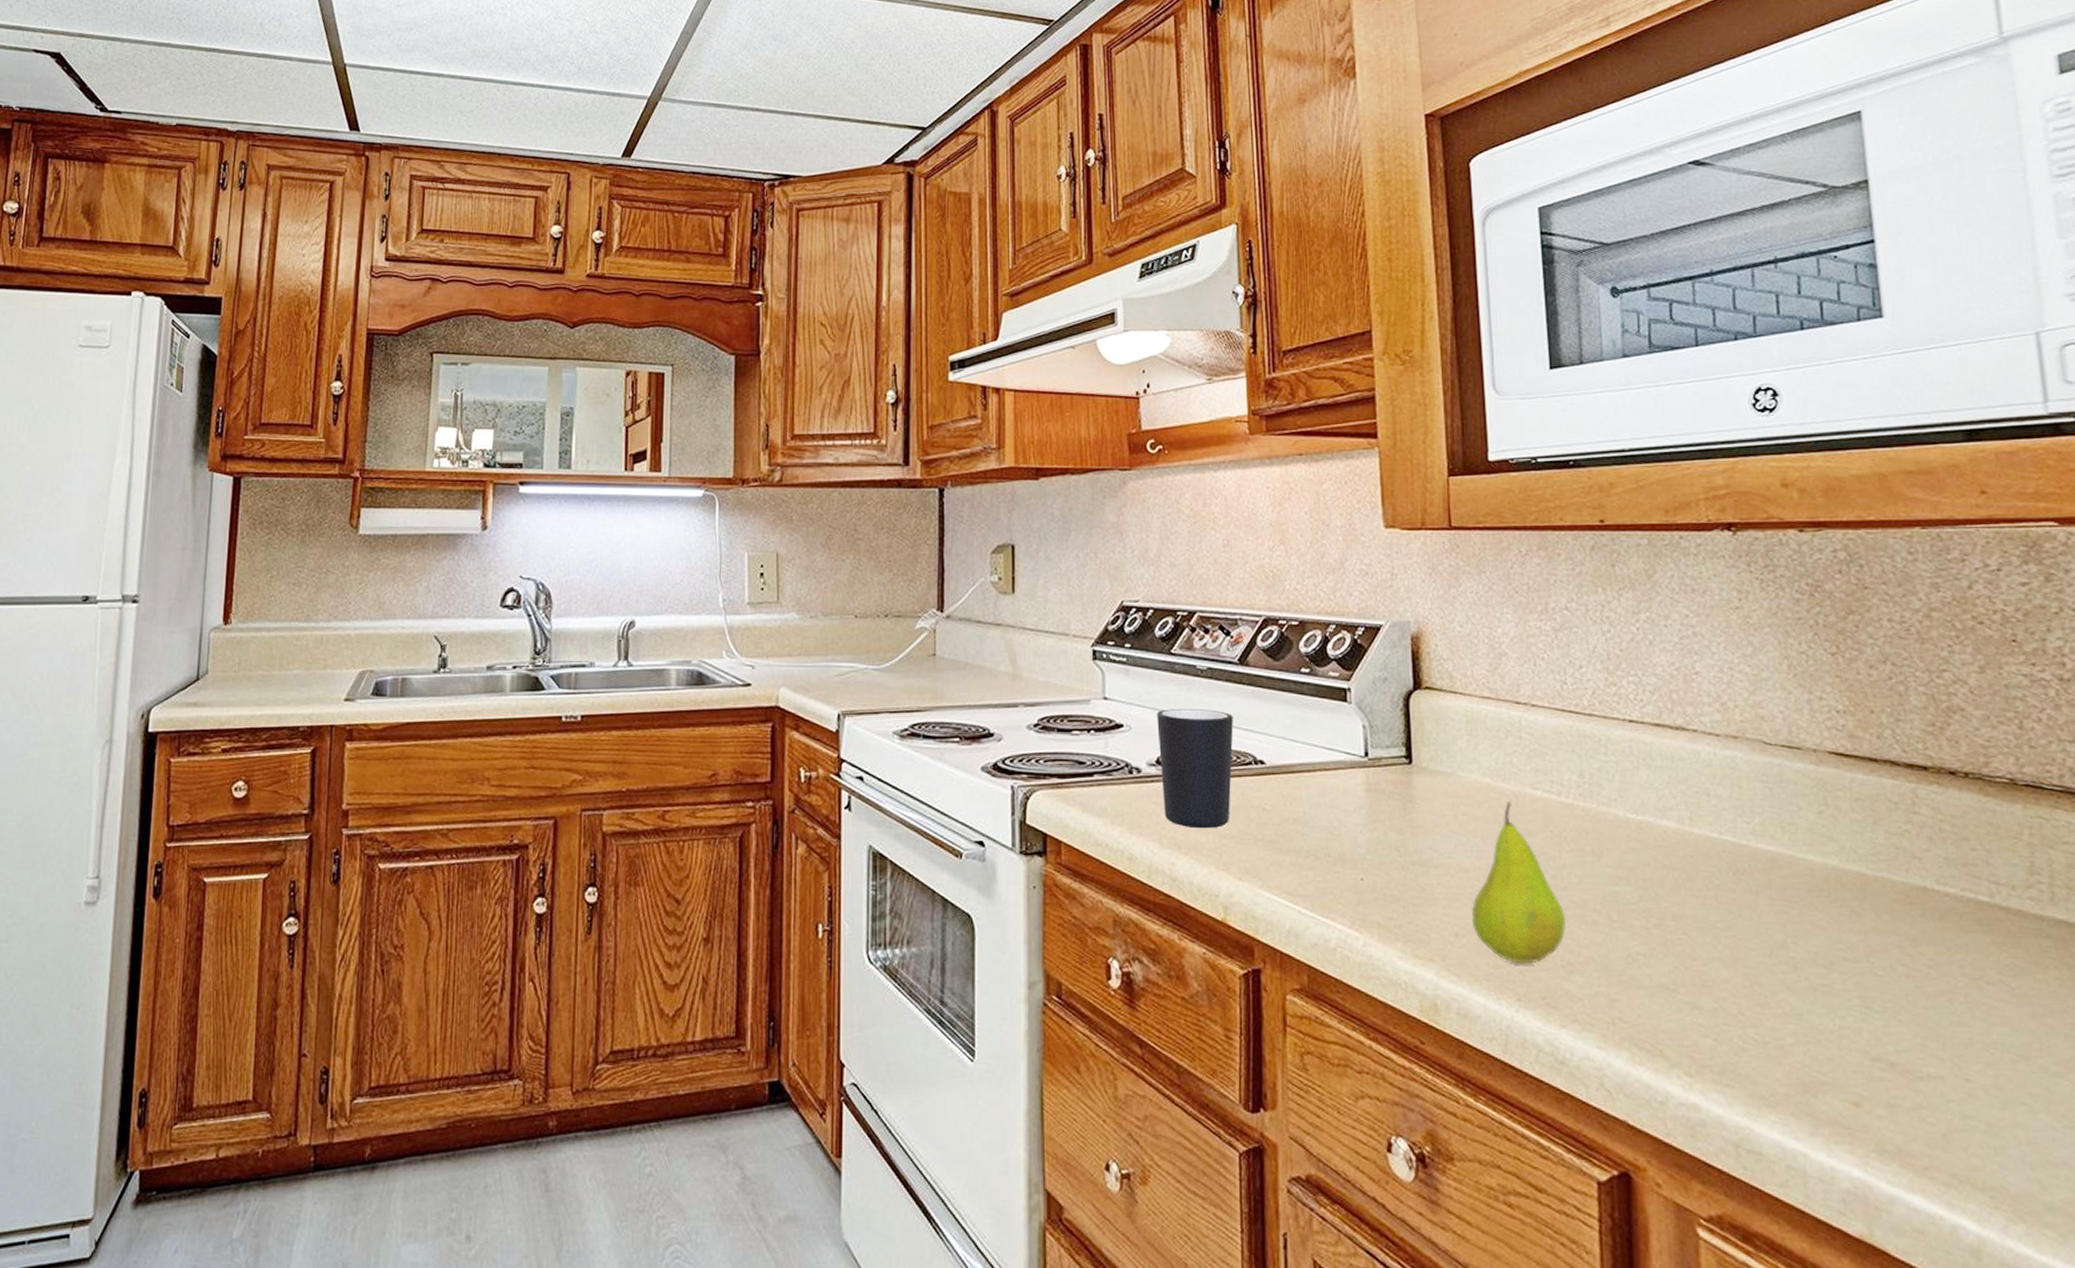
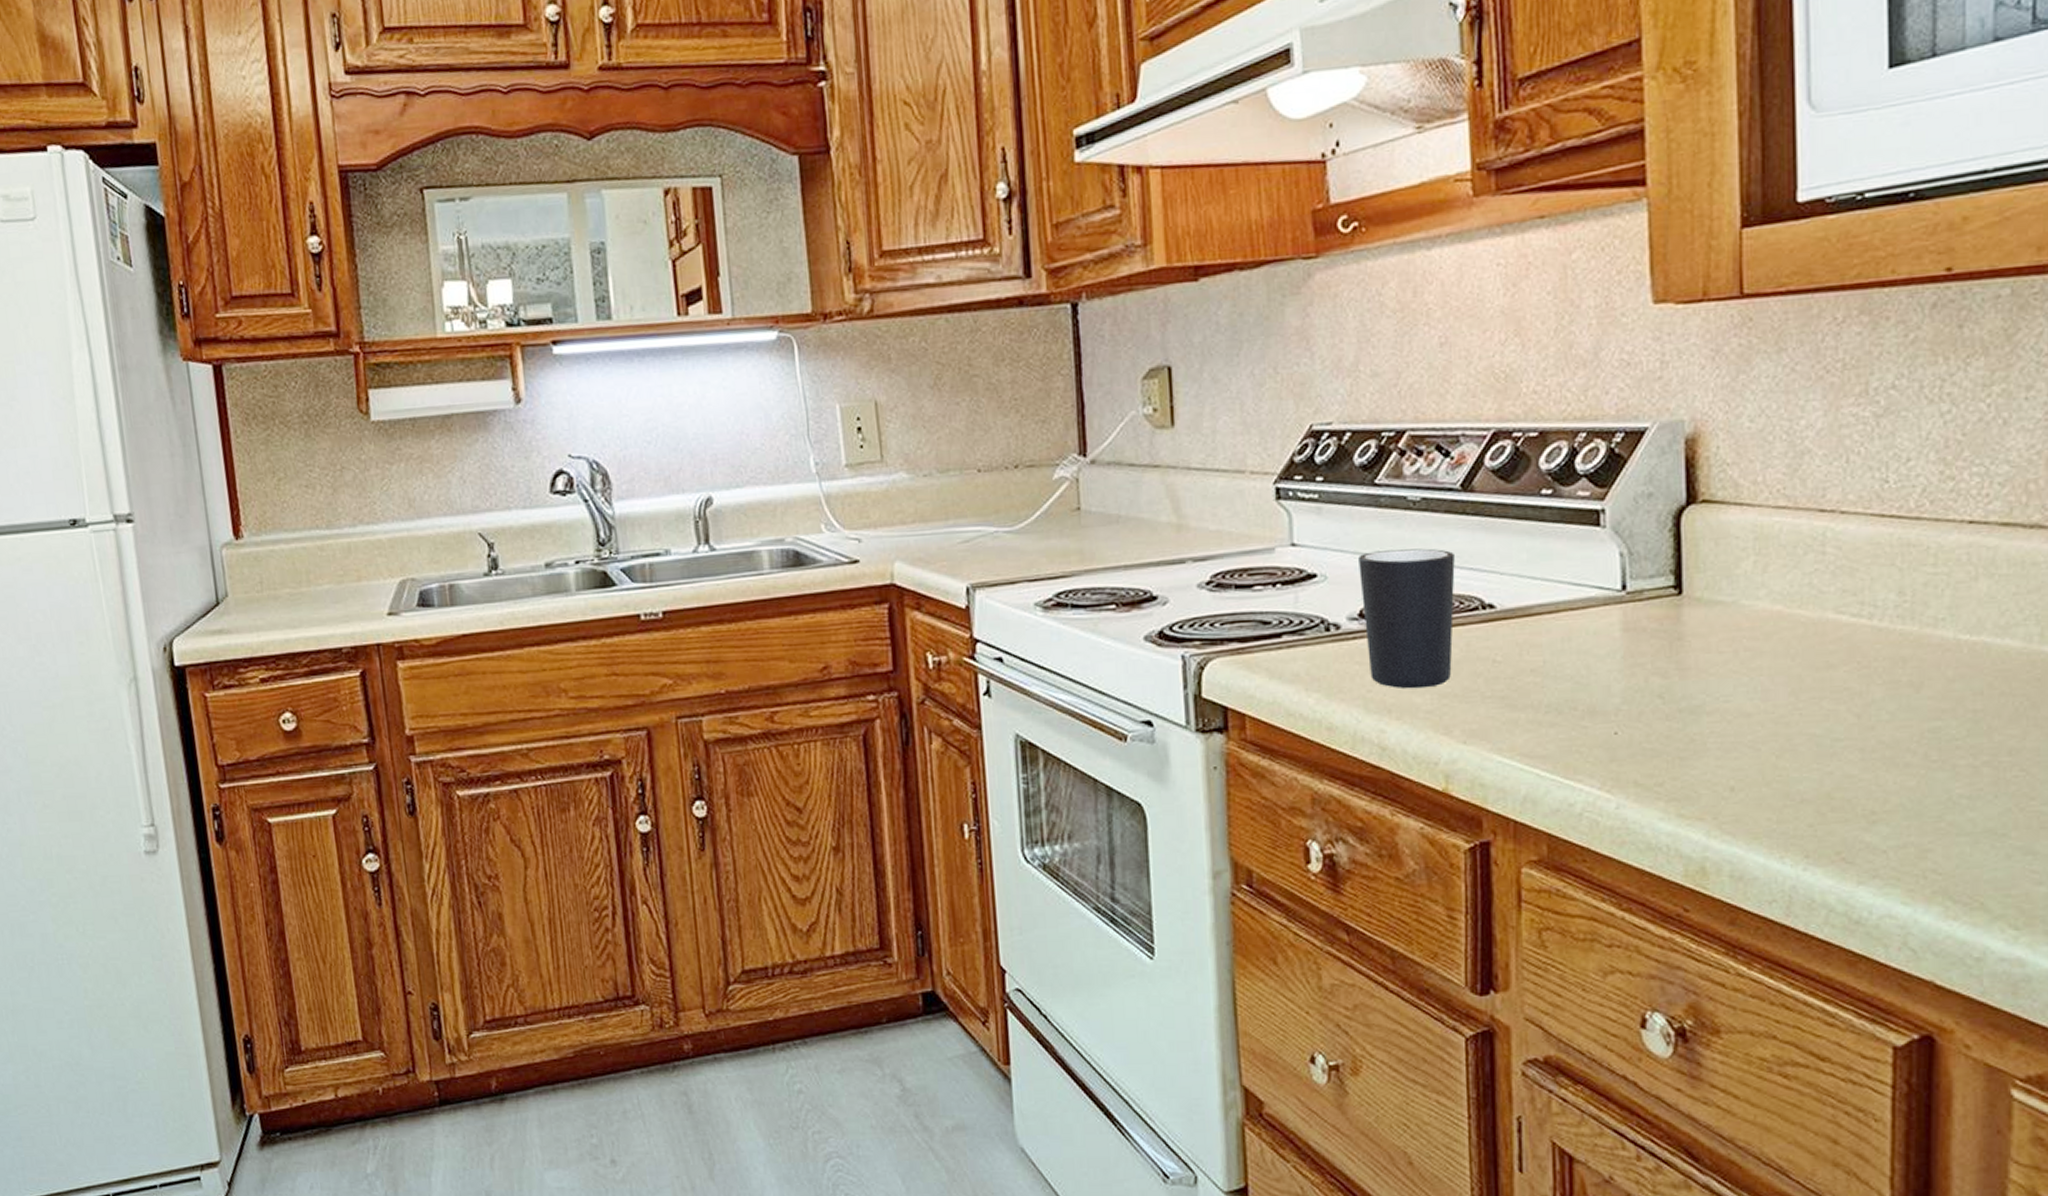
fruit: present [1471,802,1566,964] -> none [1752,631,1872,817]

